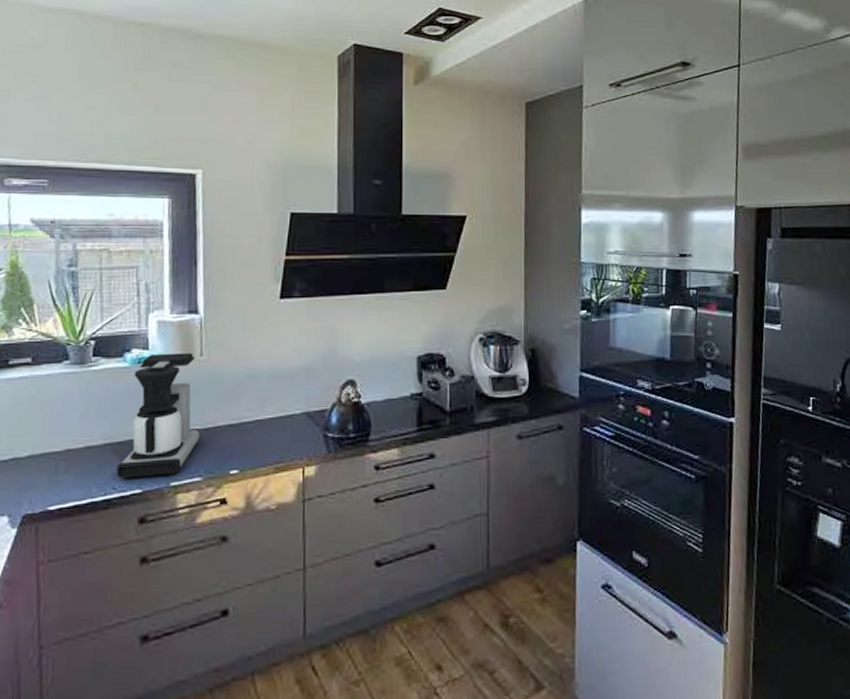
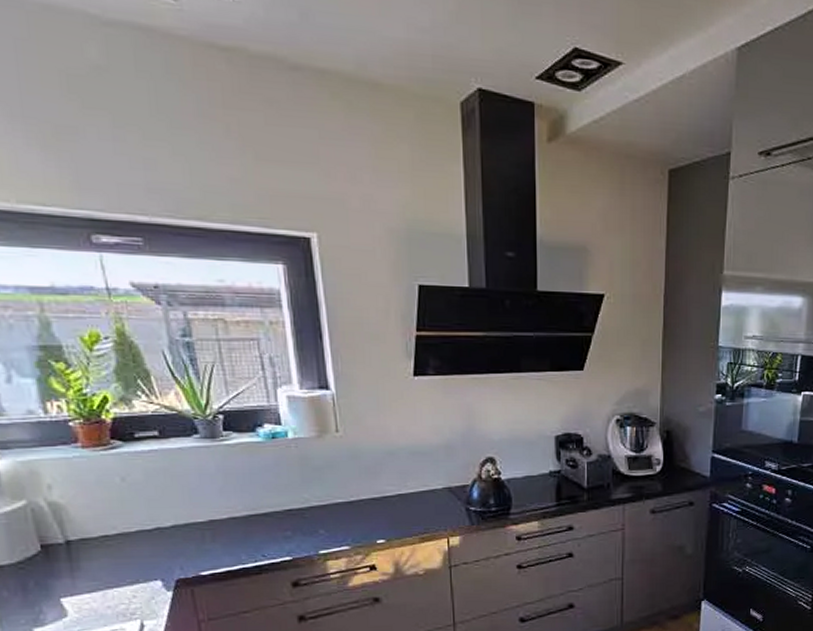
coffee maker: present [117,352,201,480] -> none [264,428,345,548]

